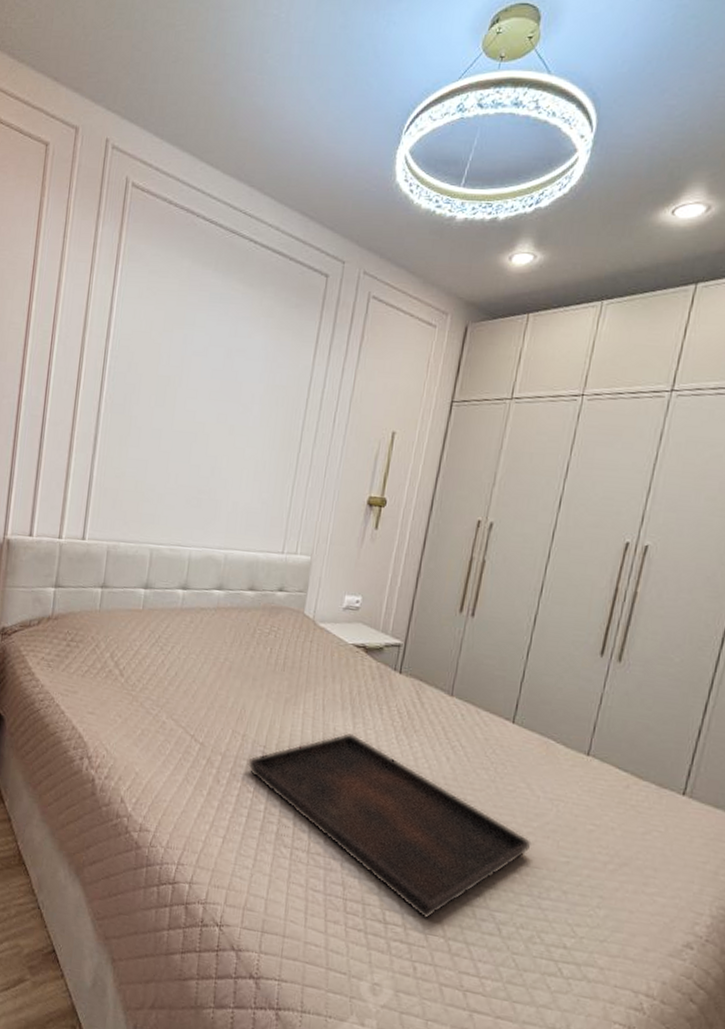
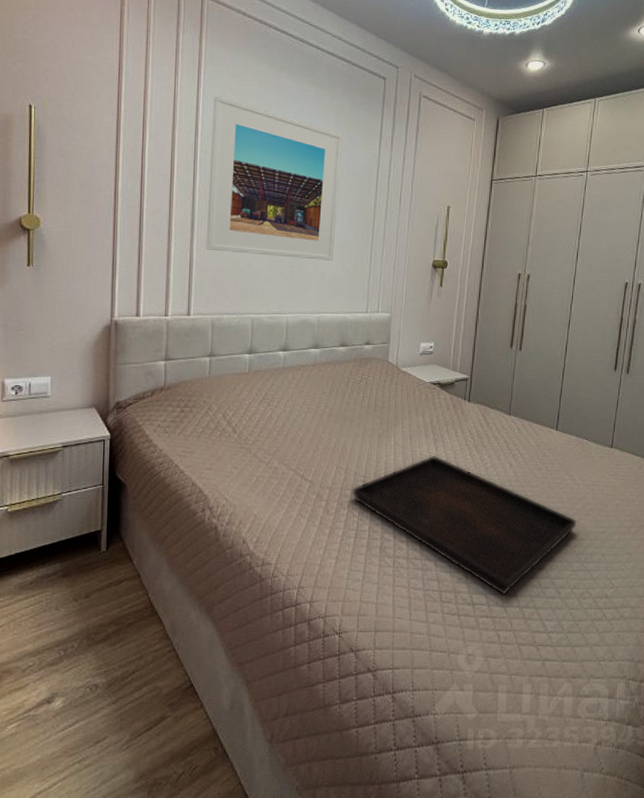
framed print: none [107,294,272,489] -> present [206,94,343,261]

